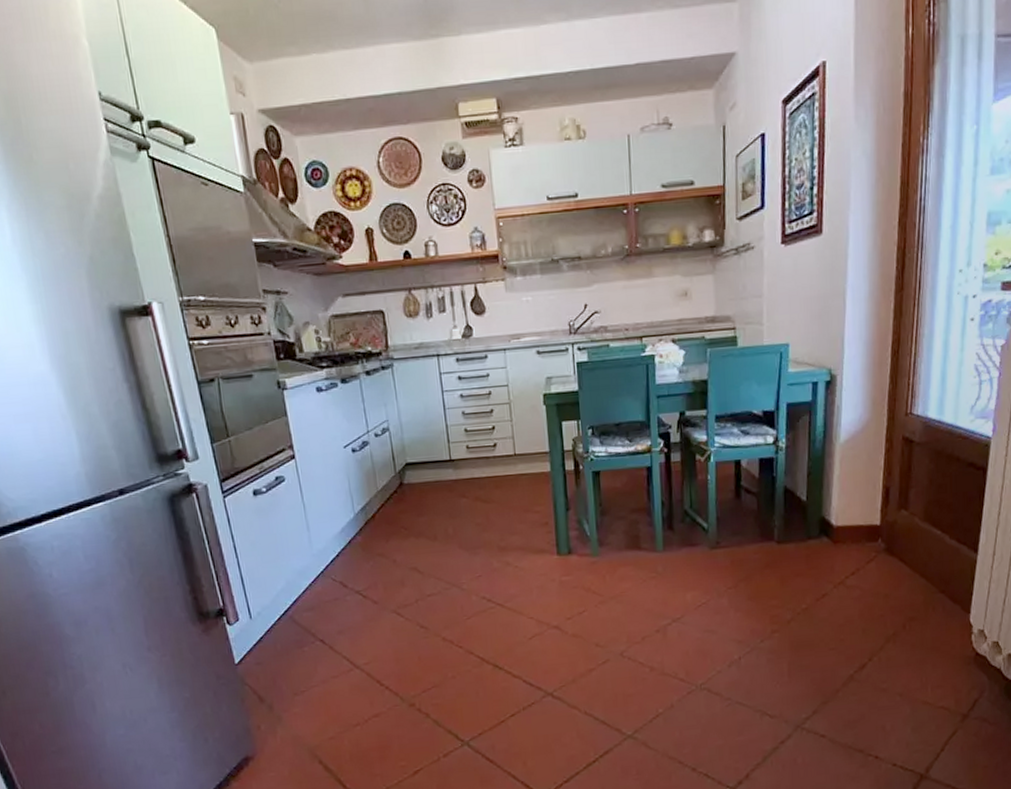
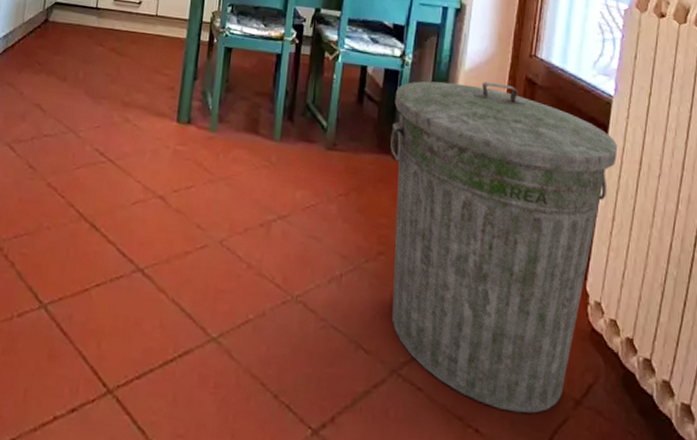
trash can: none [772,448,997,737] -> present [390,81,618,414]

